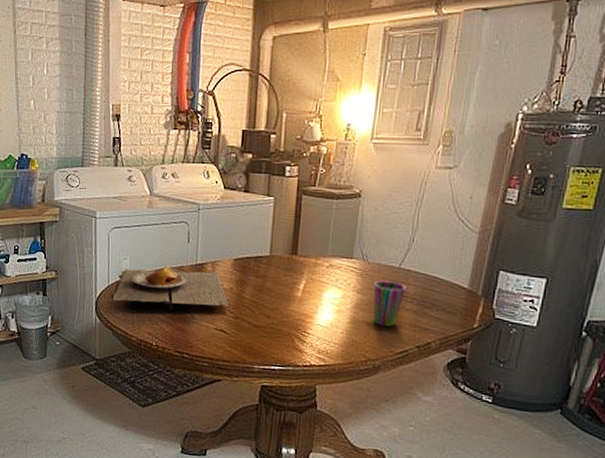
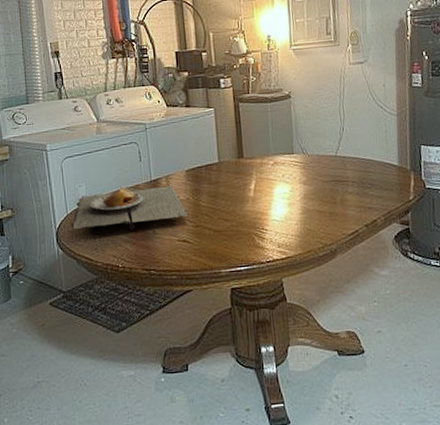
cup: present [373,280,407,327] -> none [316,169,346,212]

